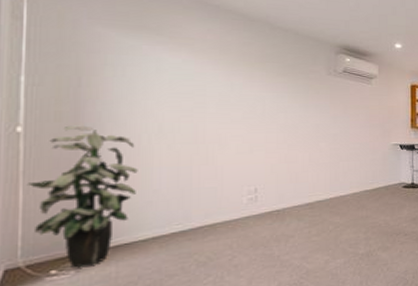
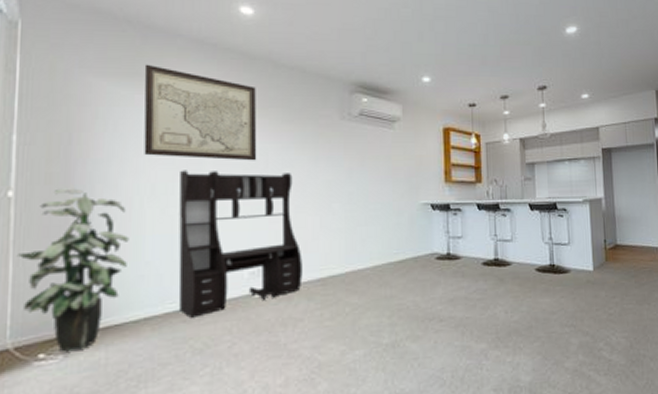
wall art: none [151,19,256,107] -> present [144,64,257,161]
shelving unit: none [184,112,294,237] -> present [178,170,303,318]

